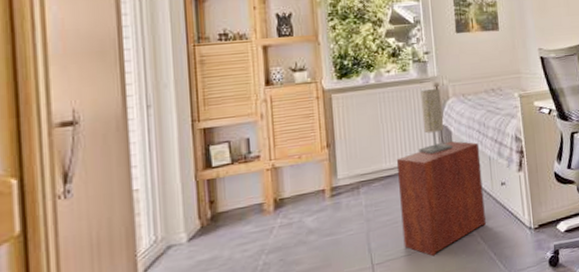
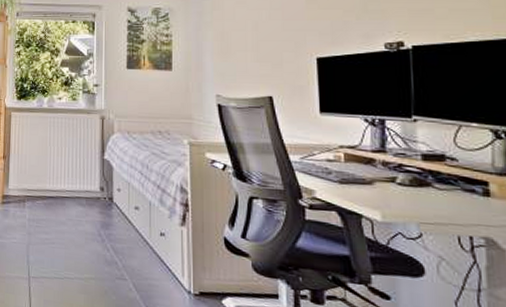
nightstand: present [396,140,486,257] -> none [58,176,140,288]
table lamp: present [418,89,453,155] -> none [80,121,113,186]

